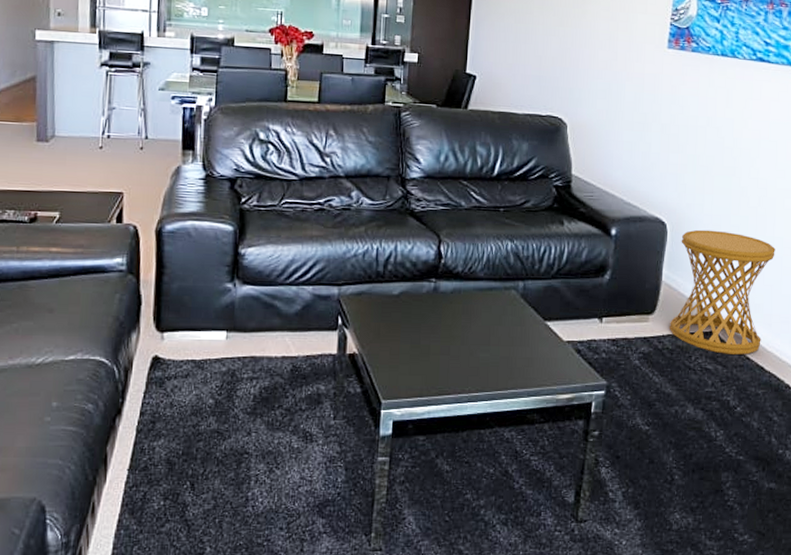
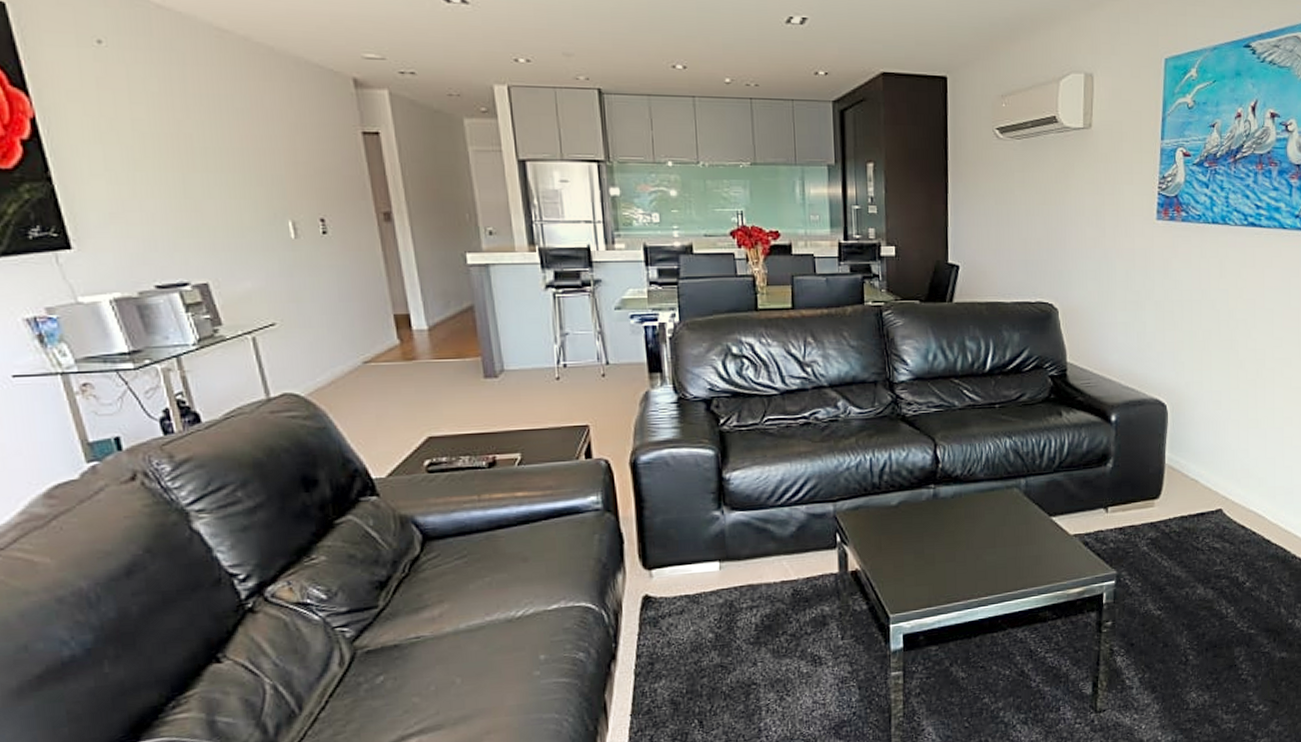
side table: present [669,229,775,355] -> none [1175,407,1276,531]

